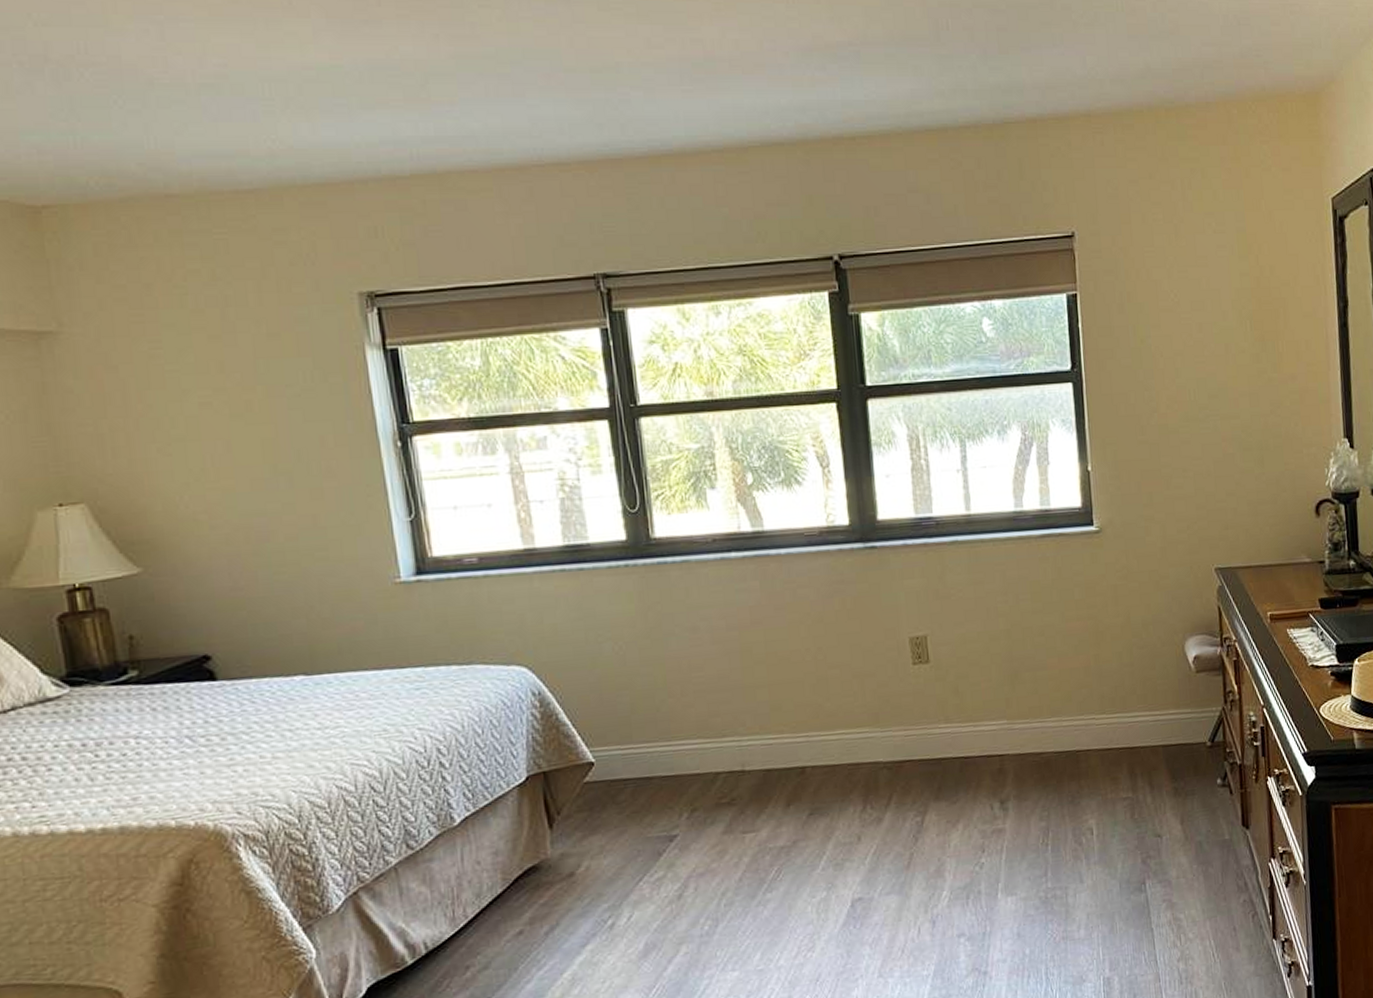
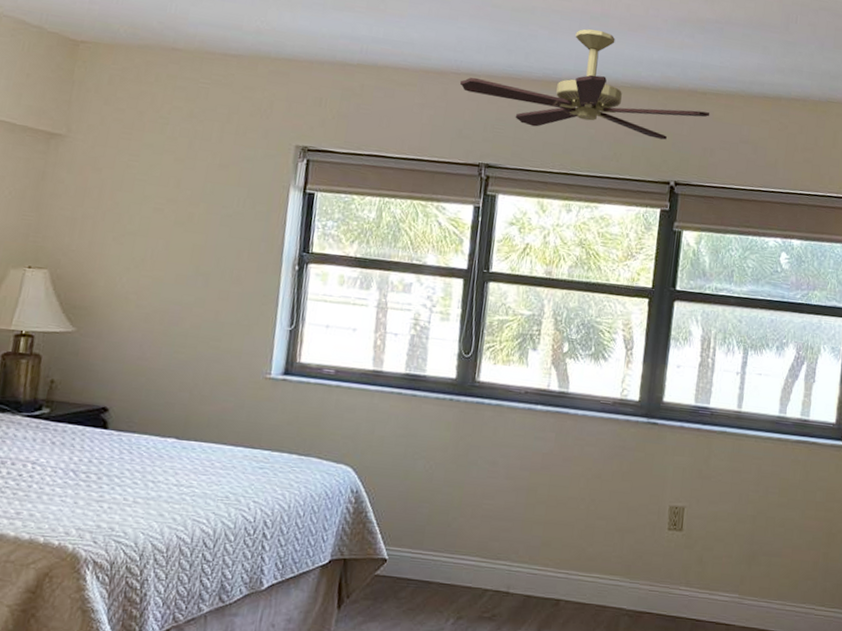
ceiling fan: none [546,79,865,217] -> present [459,29,710,140]

